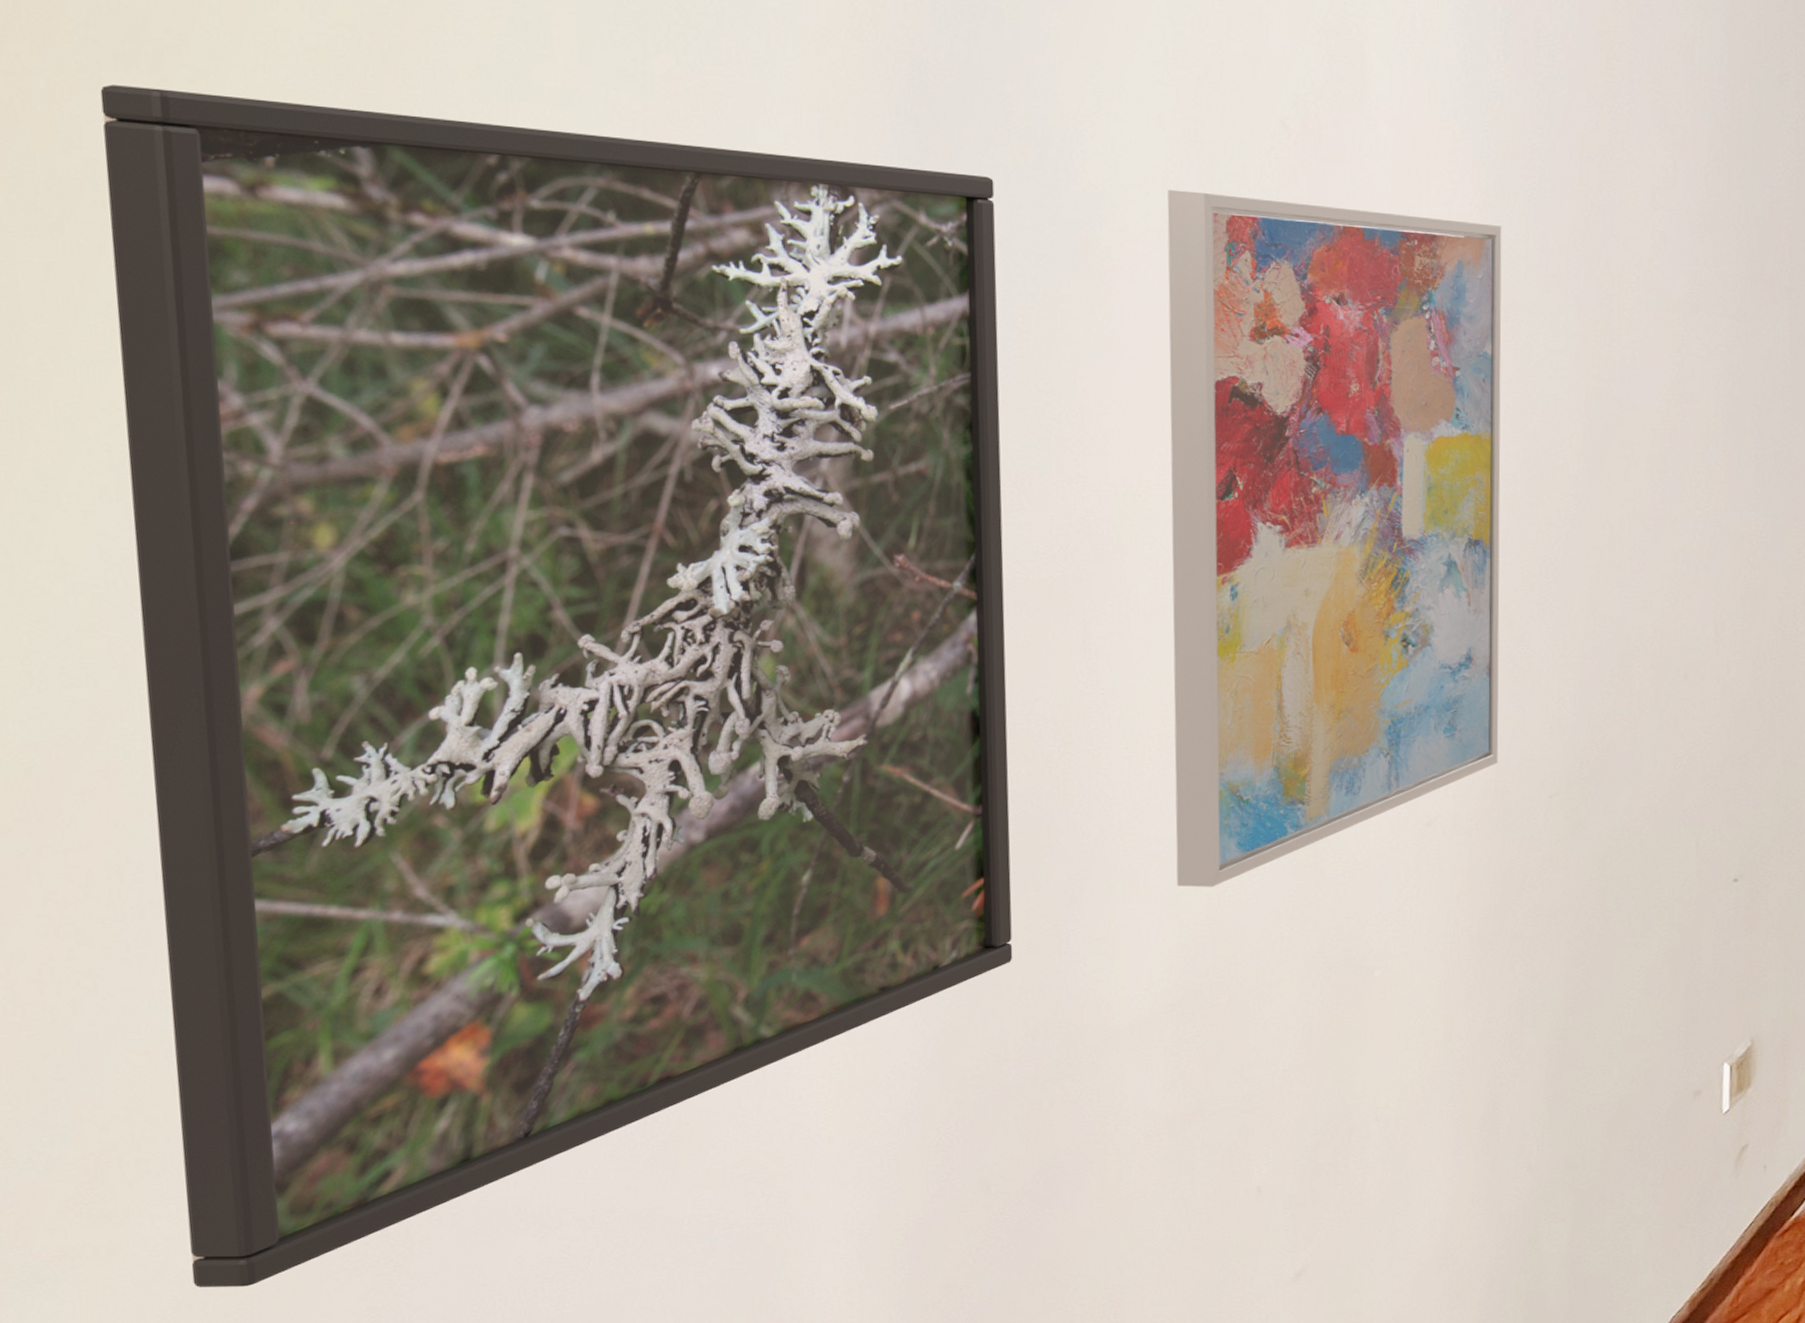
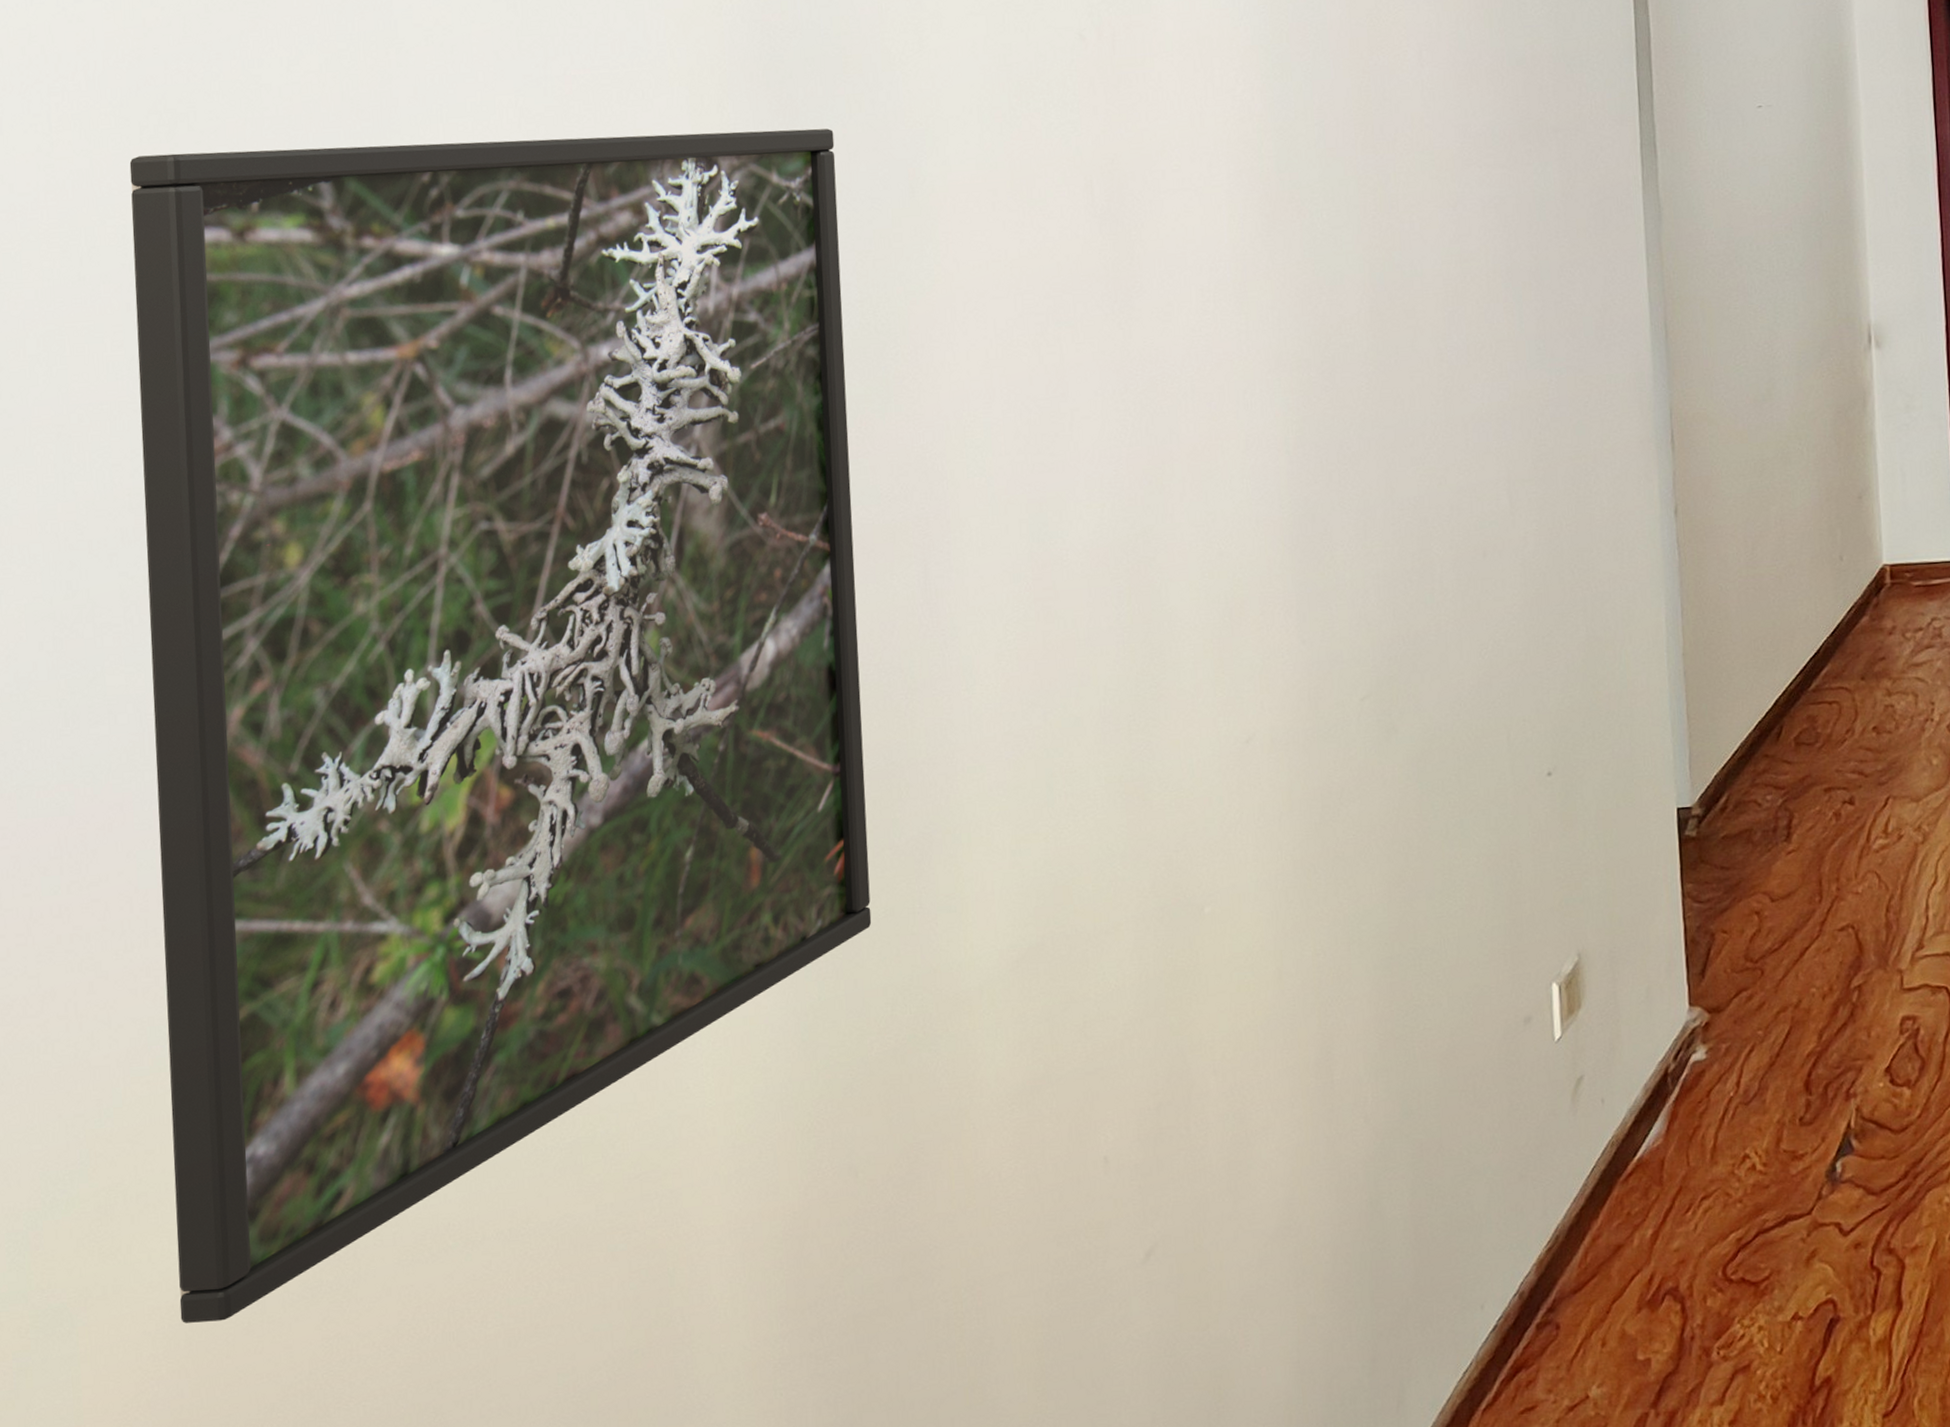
wall art: present [1167,189,1502,887] -> none [982,106,1310,832]

